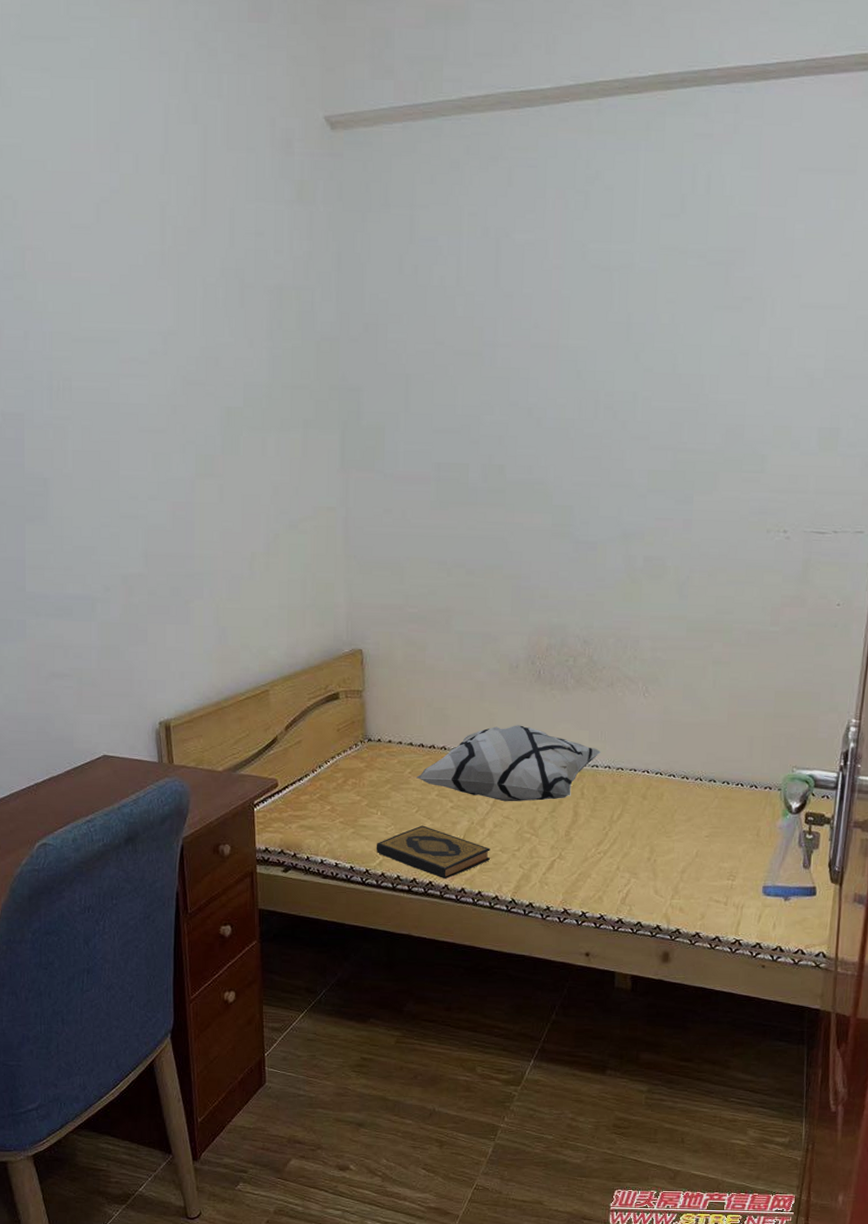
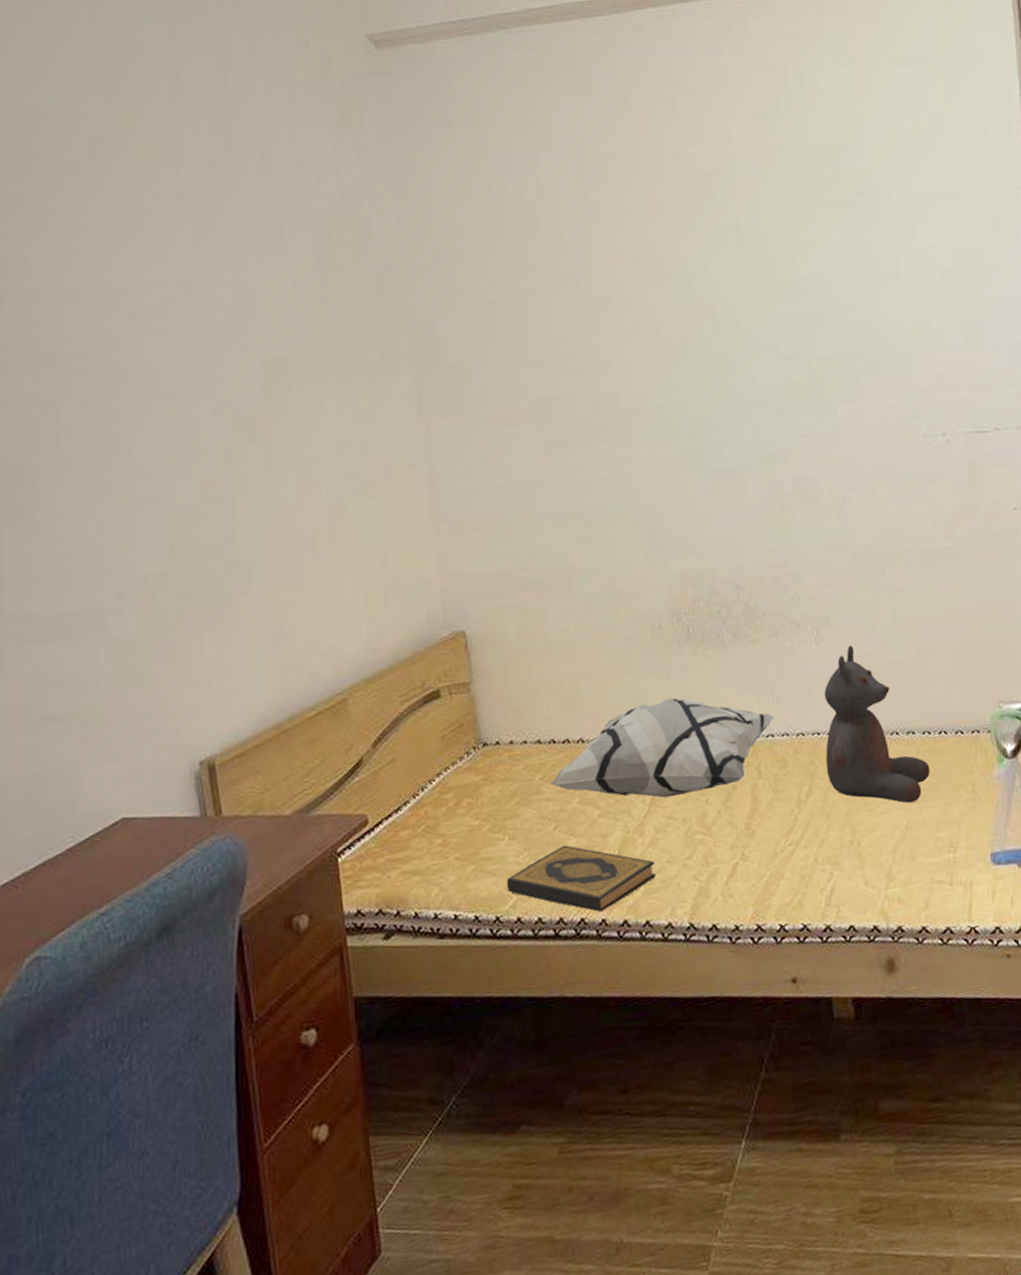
teddy bear: none [637,702,724,836] -> present [824,645,931,804]

